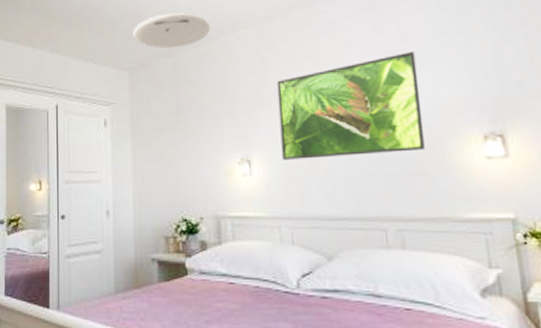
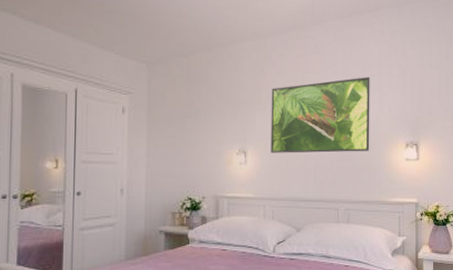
ceiling light: present [132,13,211,49] -> none [153,17,223,50]

